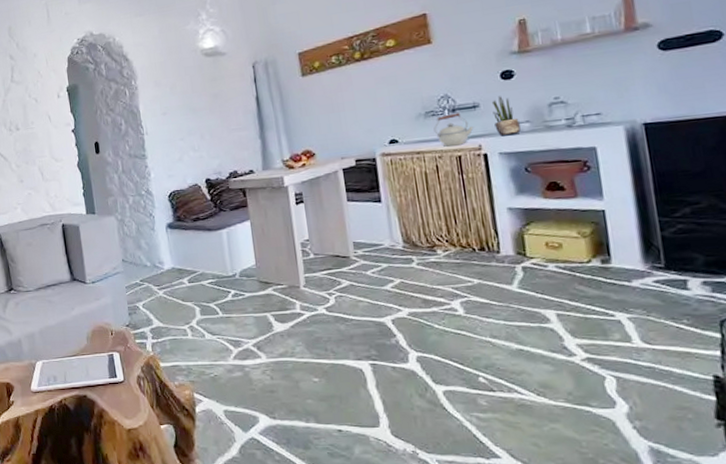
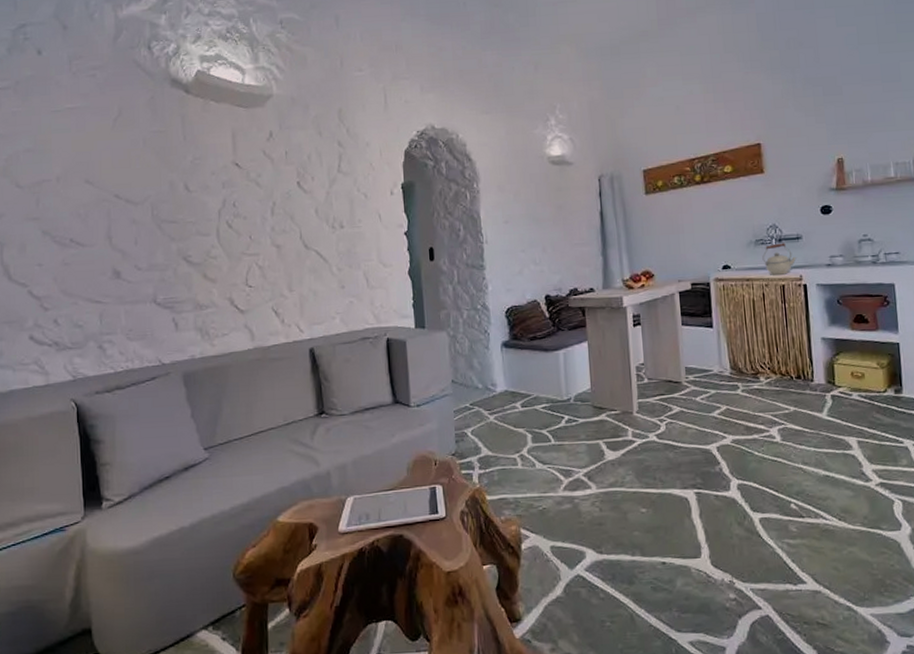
potted plant: present [491,96,521,136] -> none [812,229,835,269]

